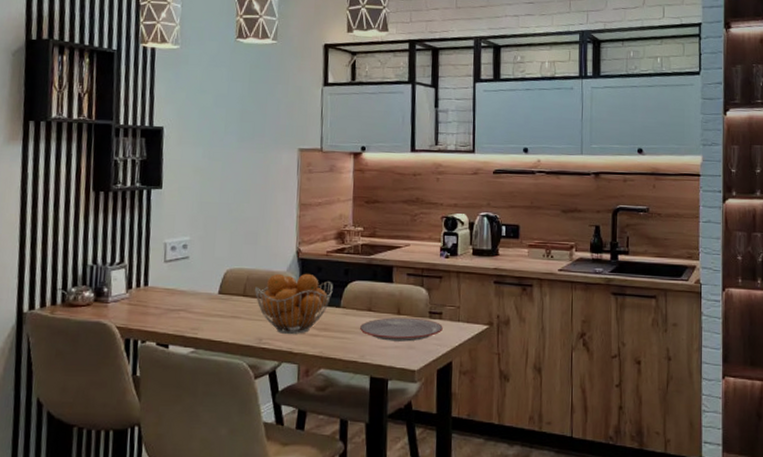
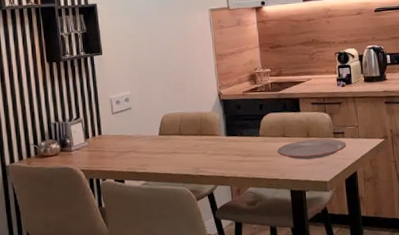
fruit basket: present [255,273,333,334] -> none [188,111,252,162]

